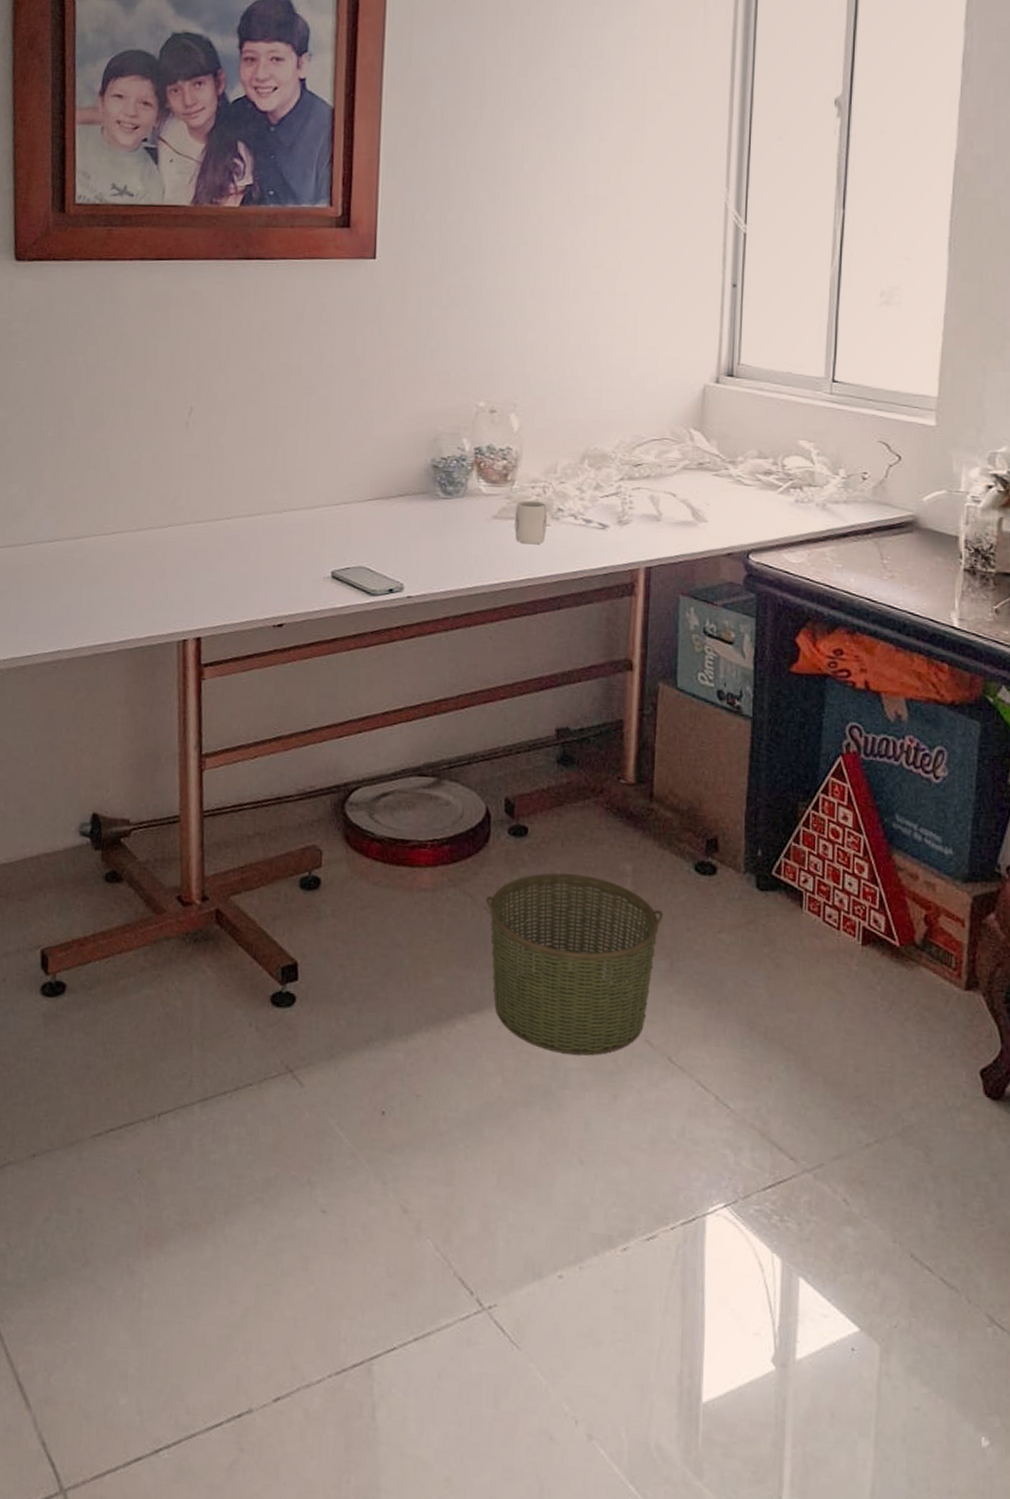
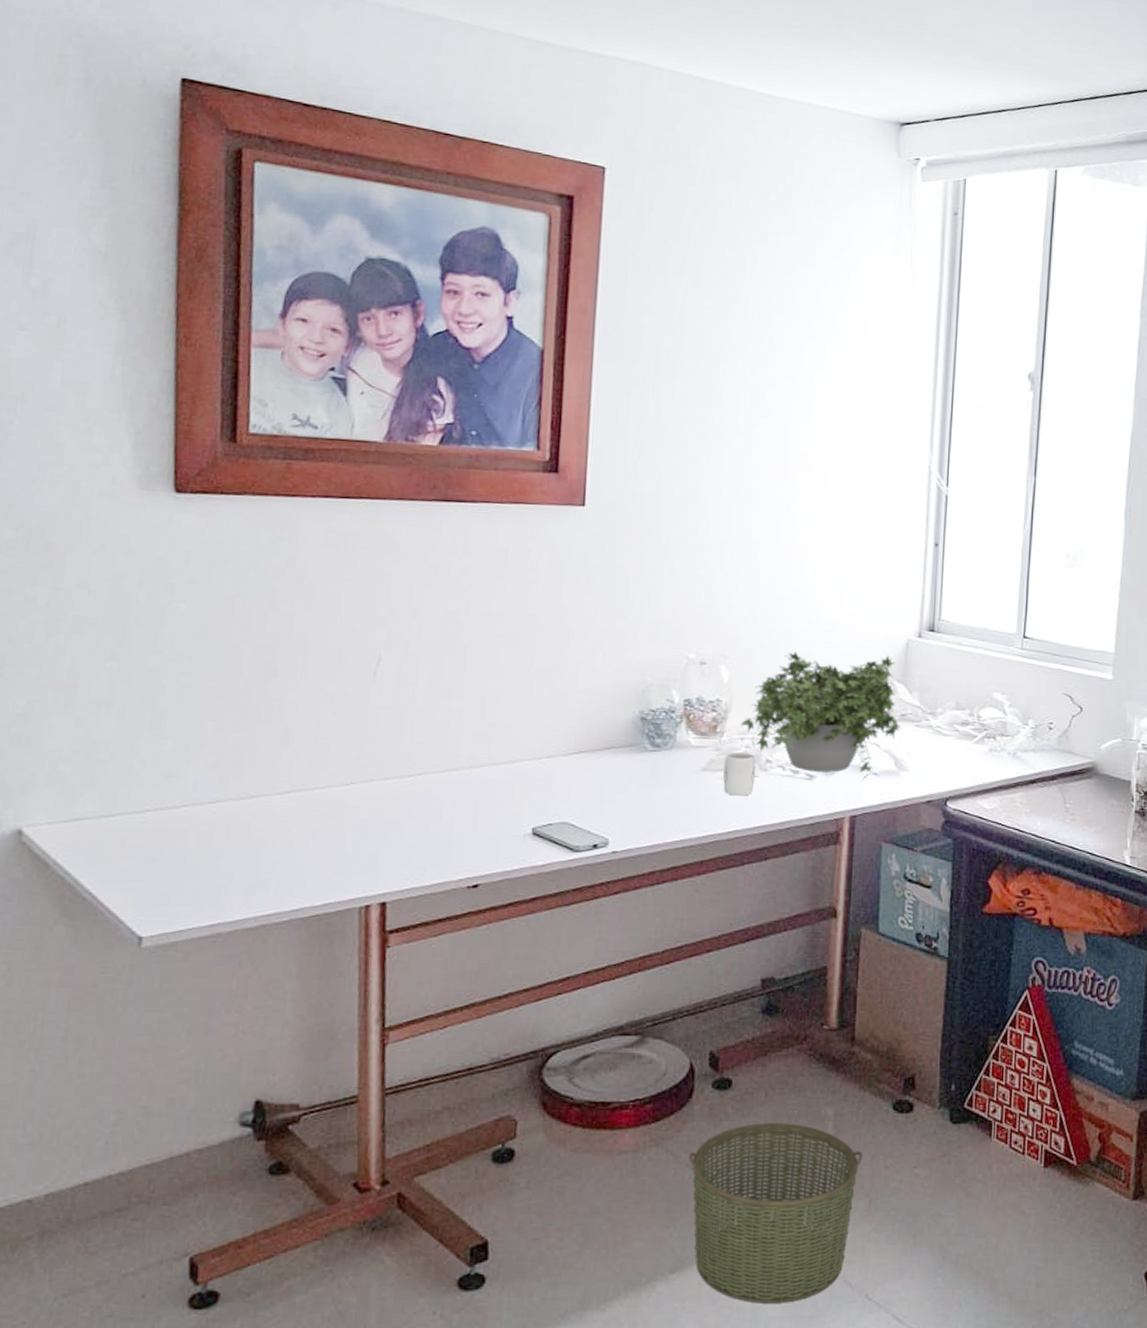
potted plant: none [531,398,699,532] -> present [740,651,901,782]

